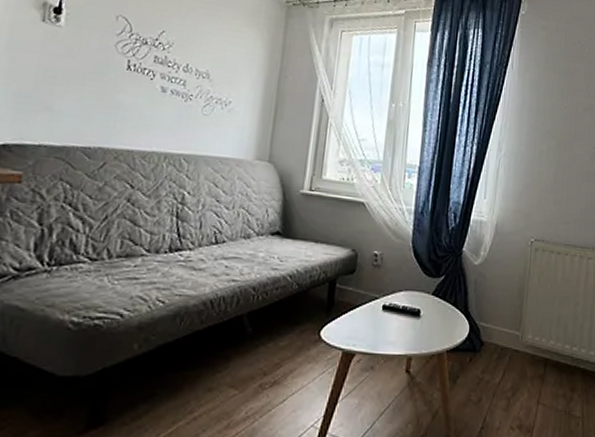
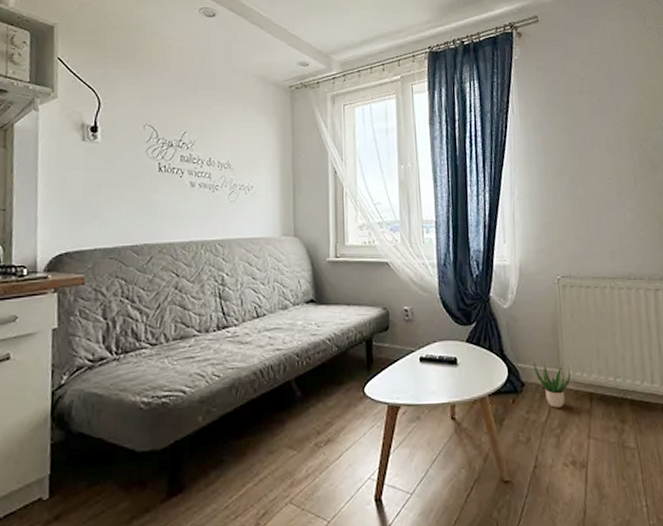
potted plant: none [495,323,531,371] -> present [533,362,571,408]

